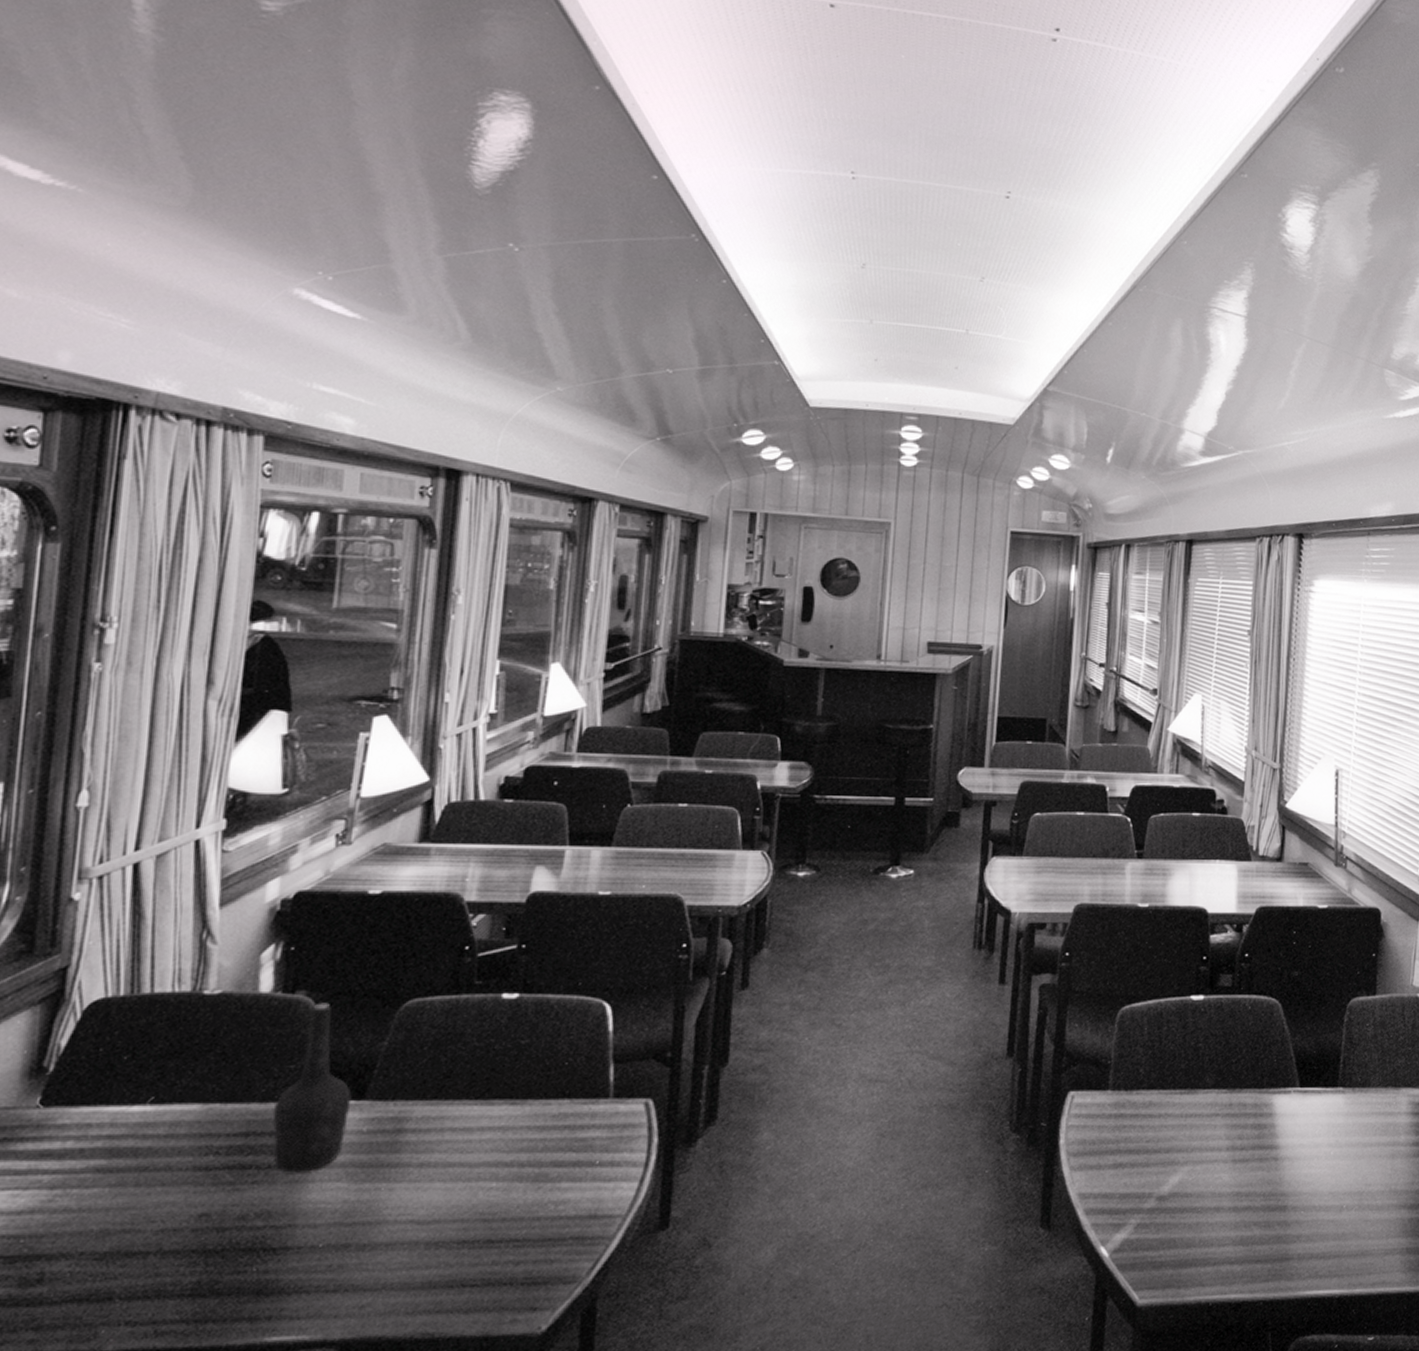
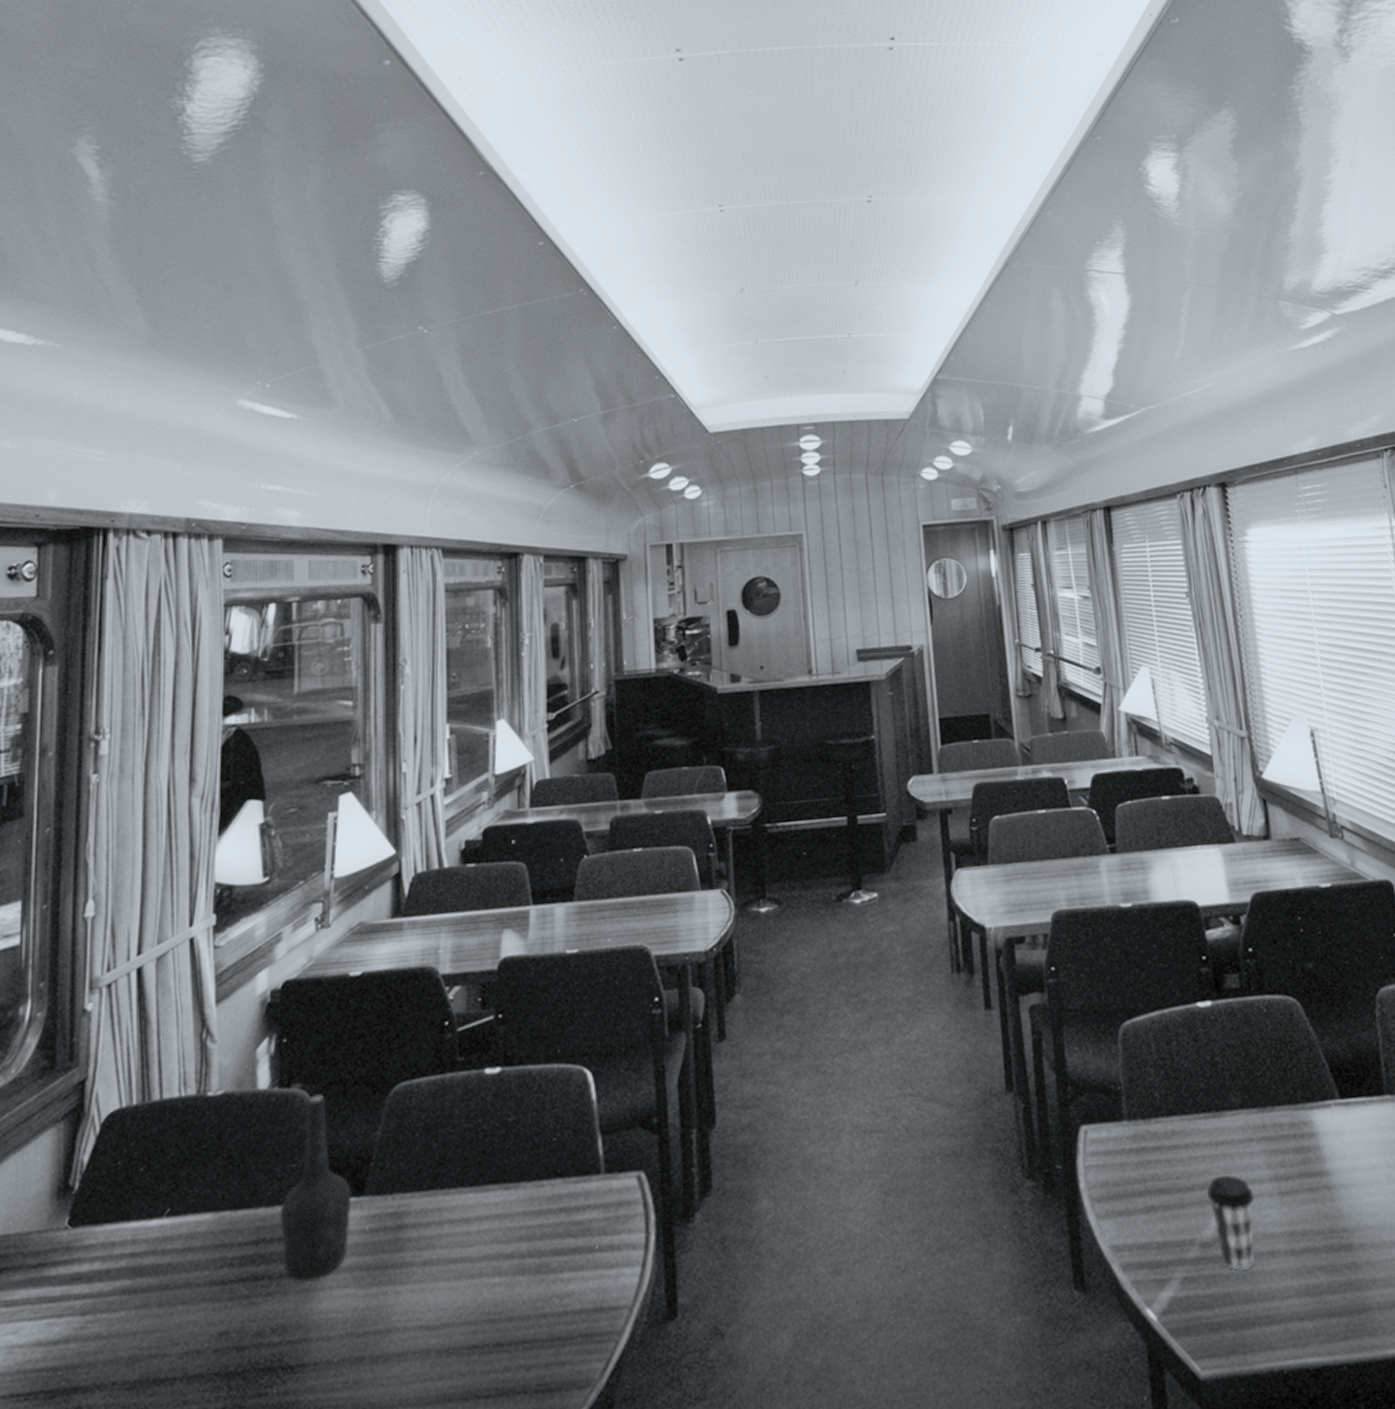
coffee cup: none [1171,1142,1211,1222] -> present [1207,1175,1255,1272]

